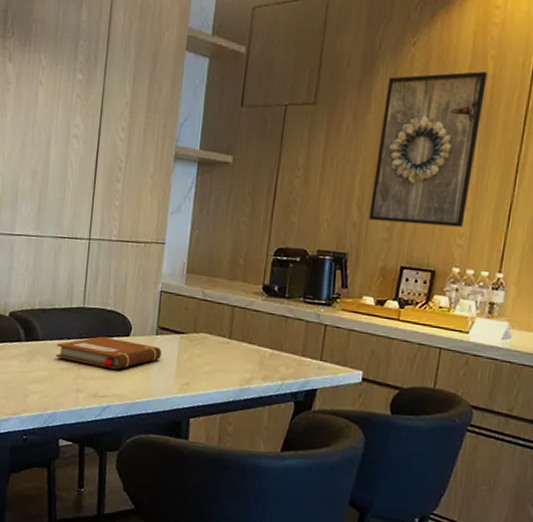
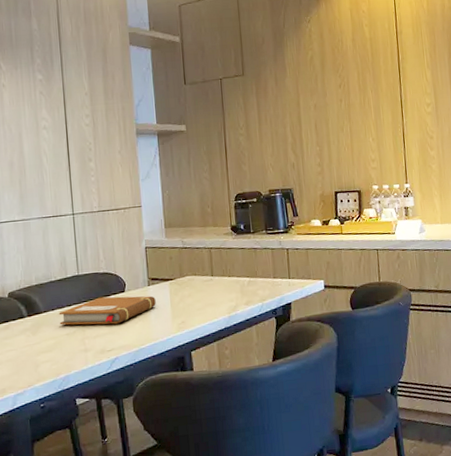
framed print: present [368,71,488,227] -> none [296,37,373,160]

